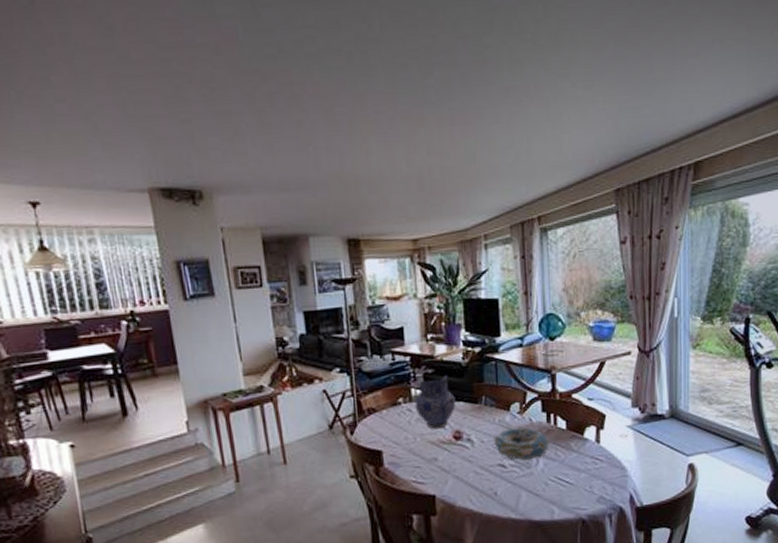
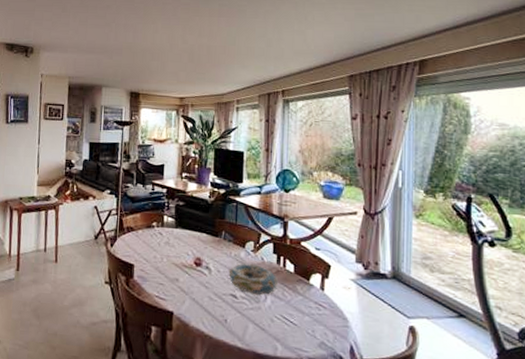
pottery: present [414,375,456,430] -> none [165,209,200,254]

